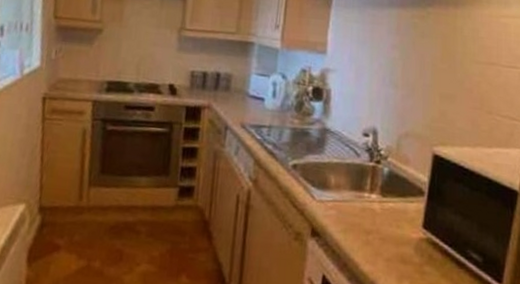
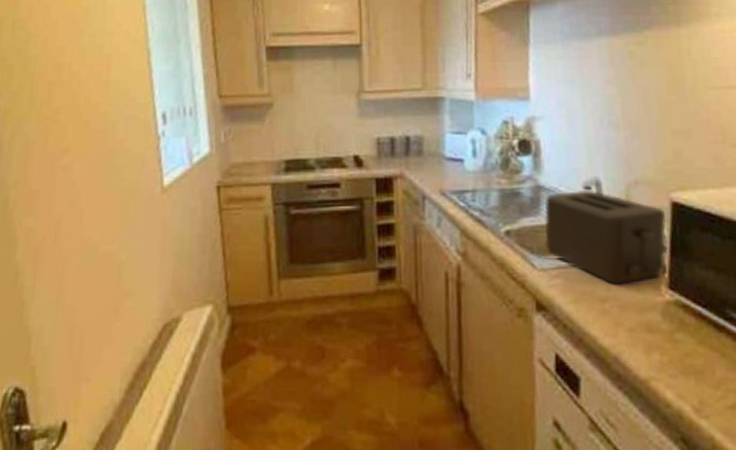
toaster: none [325,136,428,220] -> present [544,191,667,284]

